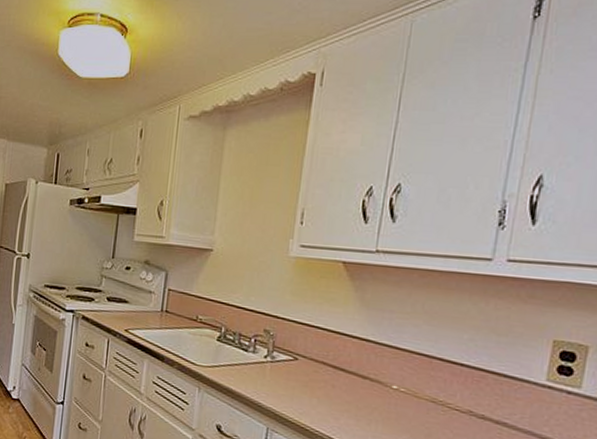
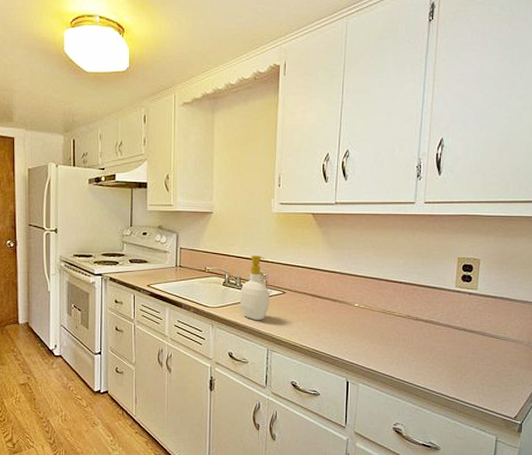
soap bottle: none [236,306,276,390] -> present [240,254,269,321]

